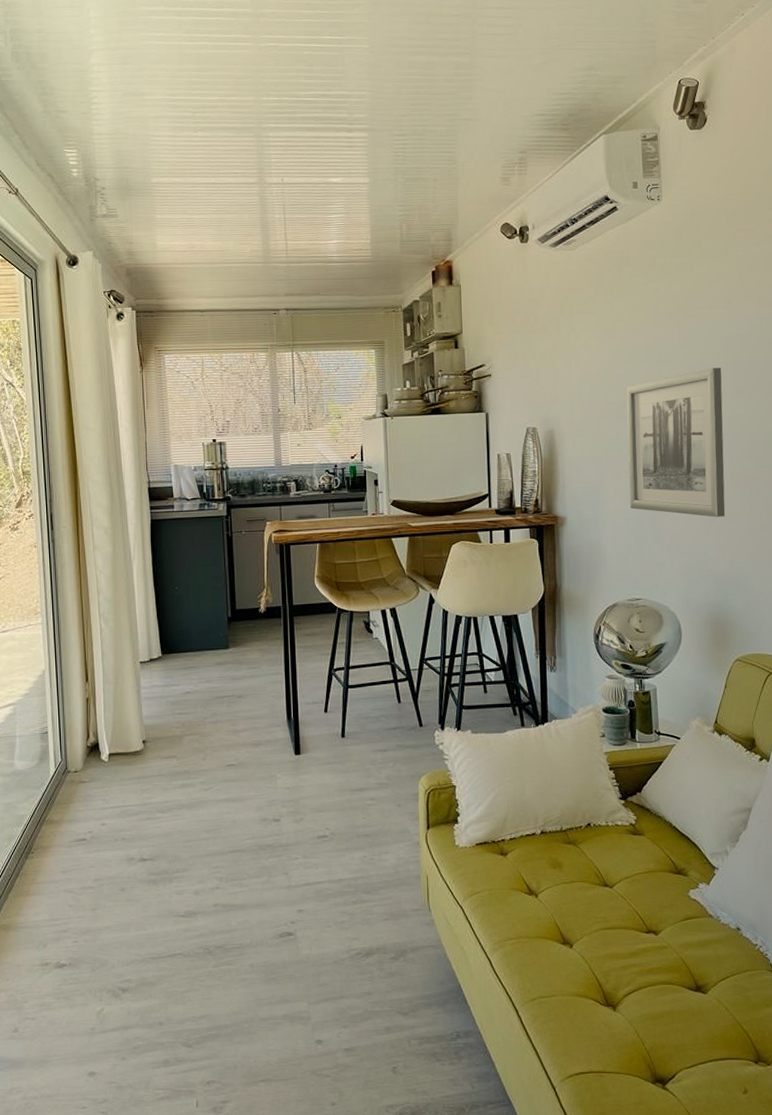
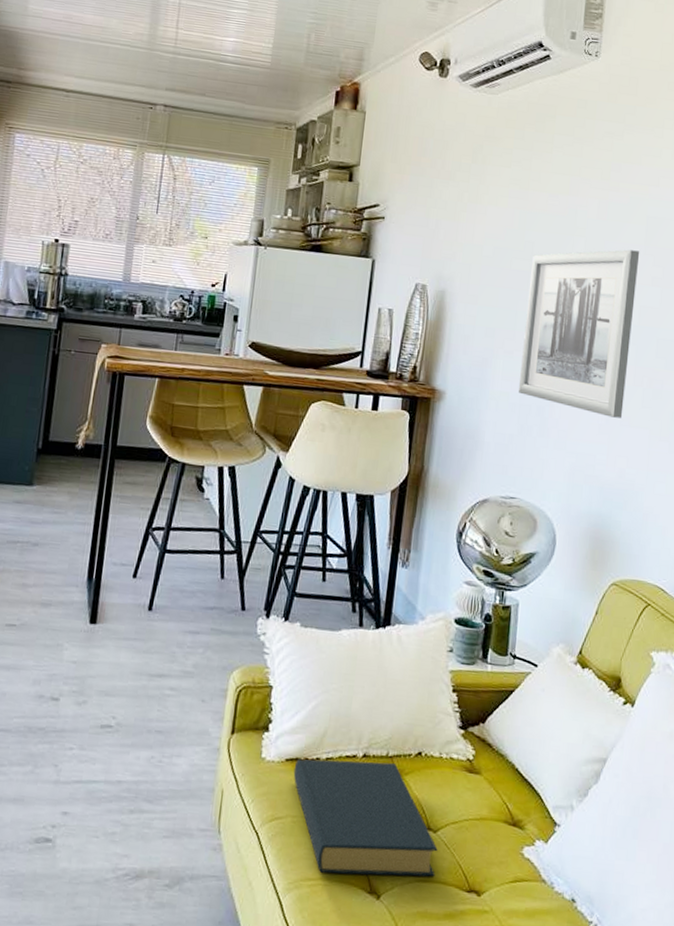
hardback book: none [484,836,617,932] -> present [293,759,438,877]

